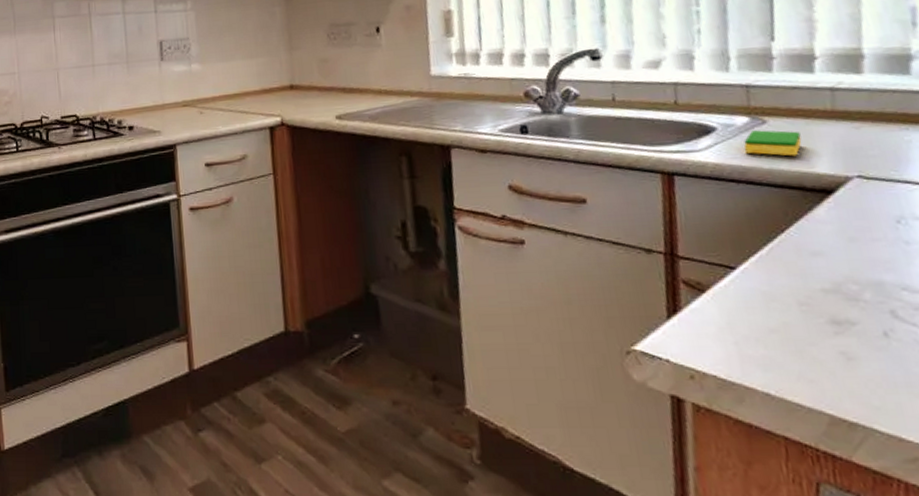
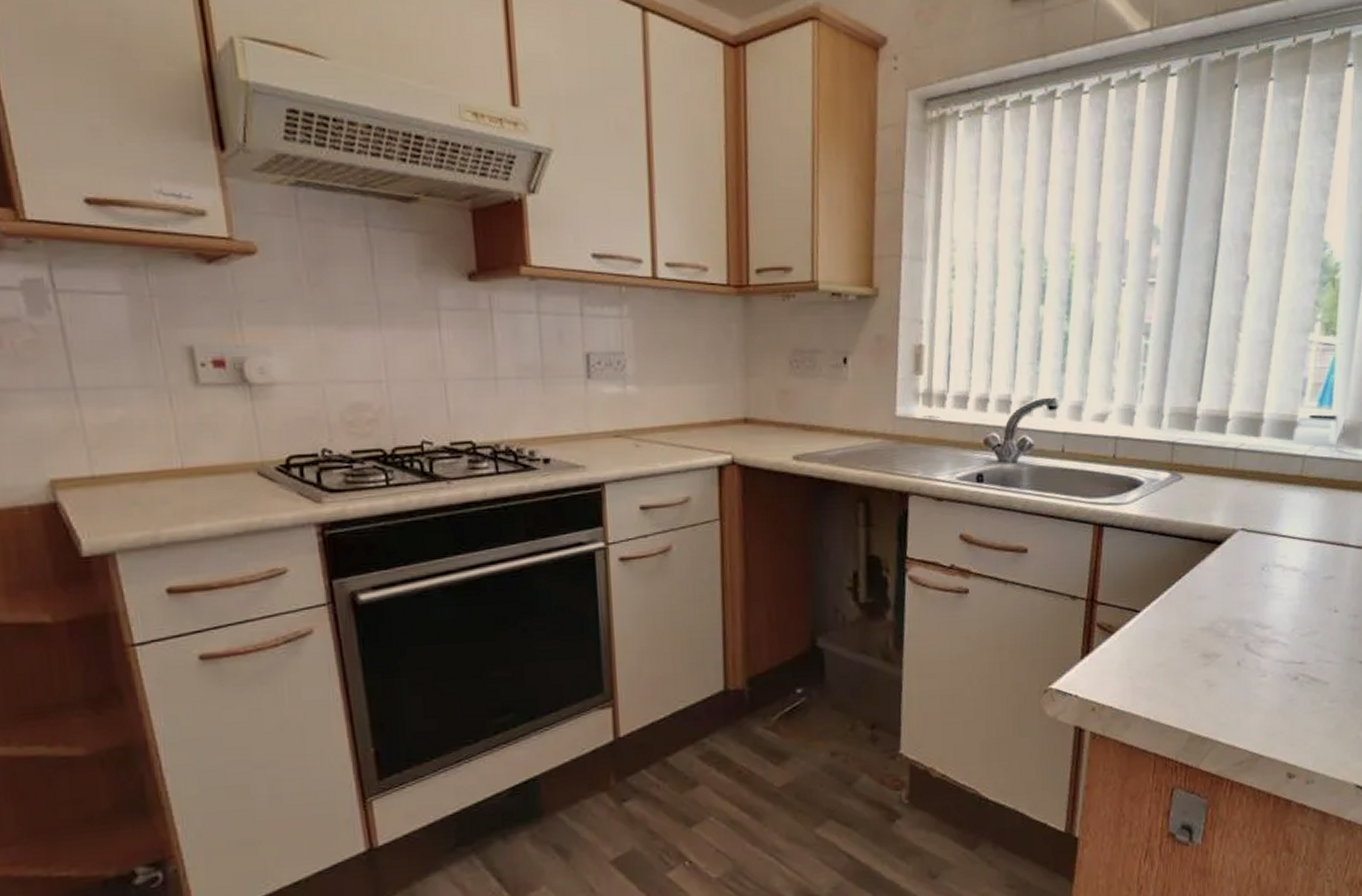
dish sponge: present [744,130,802,157] -> none [1162,485,1206,511]

